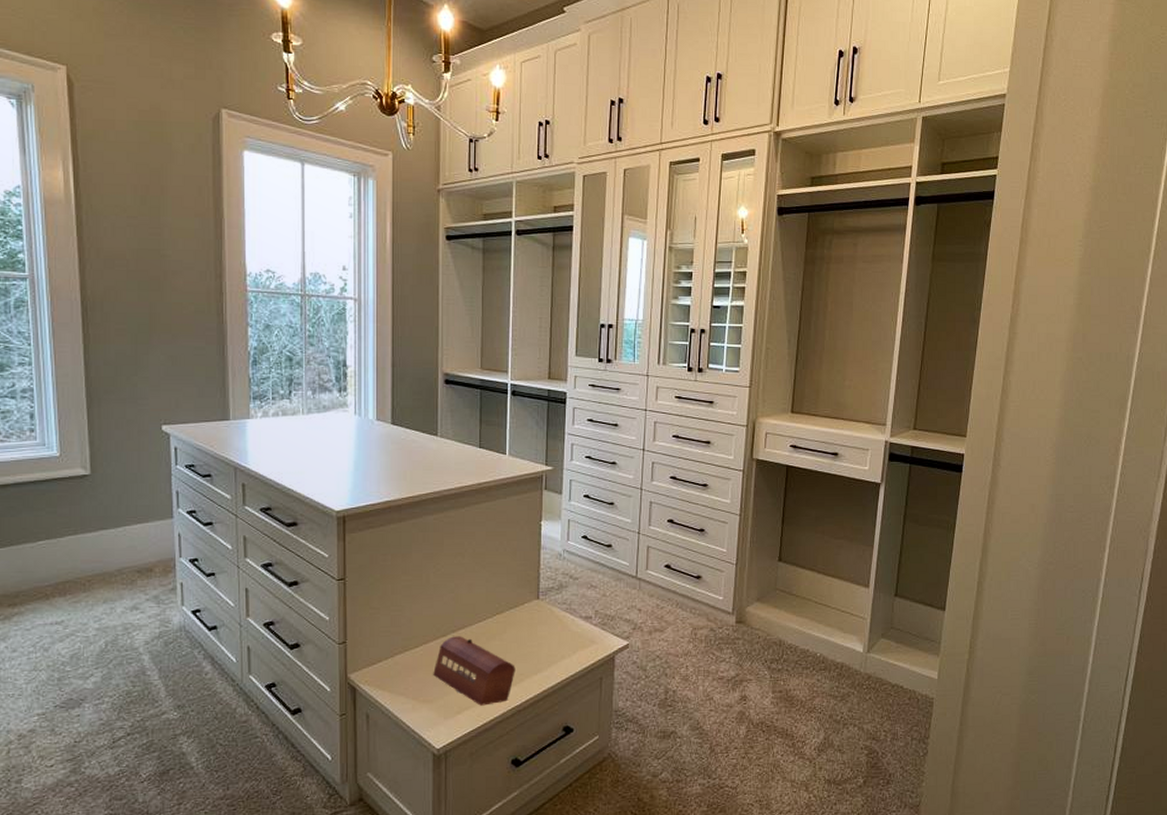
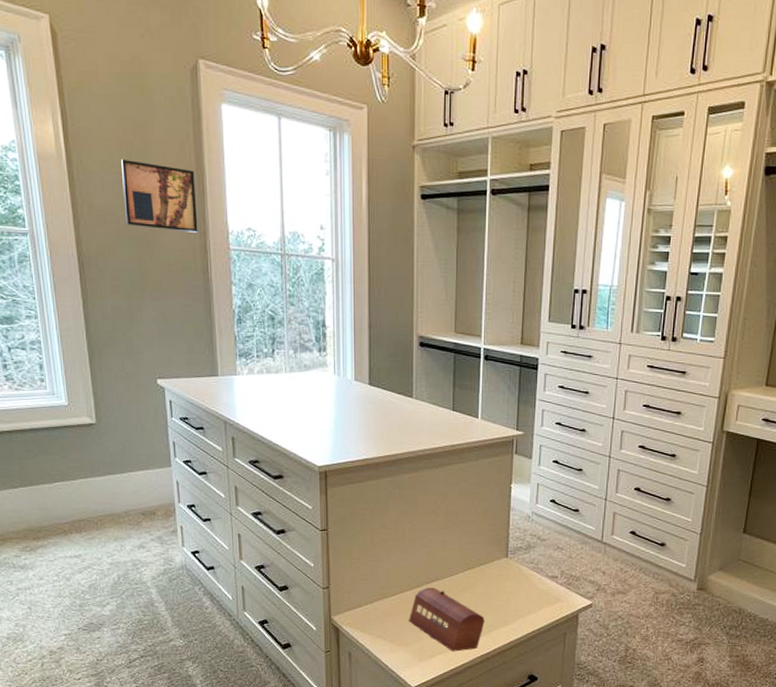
wall art: none [135,203,214,275] -> present [121,158,198,233]

